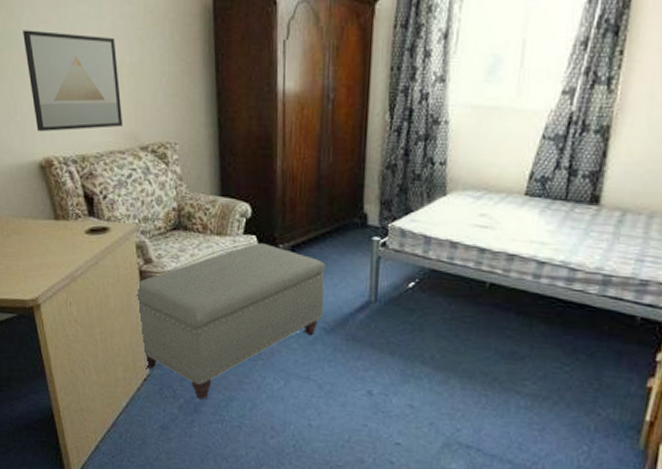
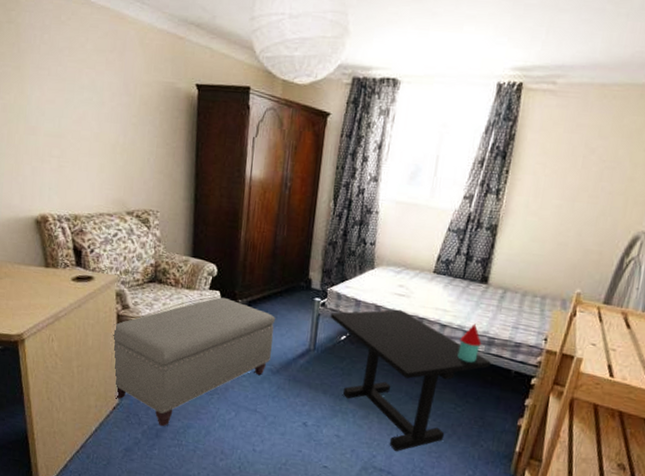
wall art: present [23,30,124,132] -> none [31,106,114,195]
side table: none [393,245,608,423] -> present [330,309,491,451]

